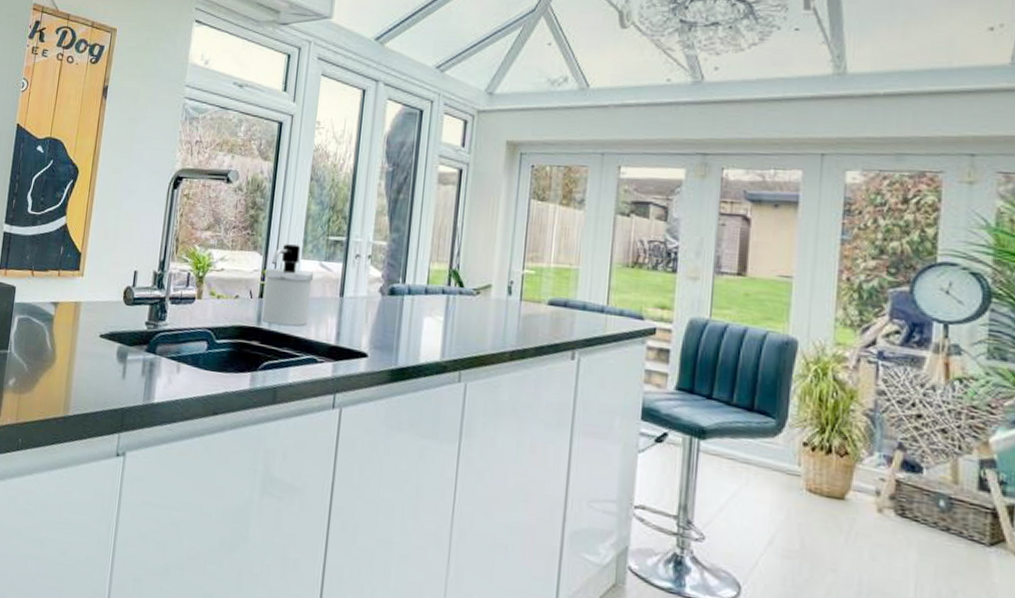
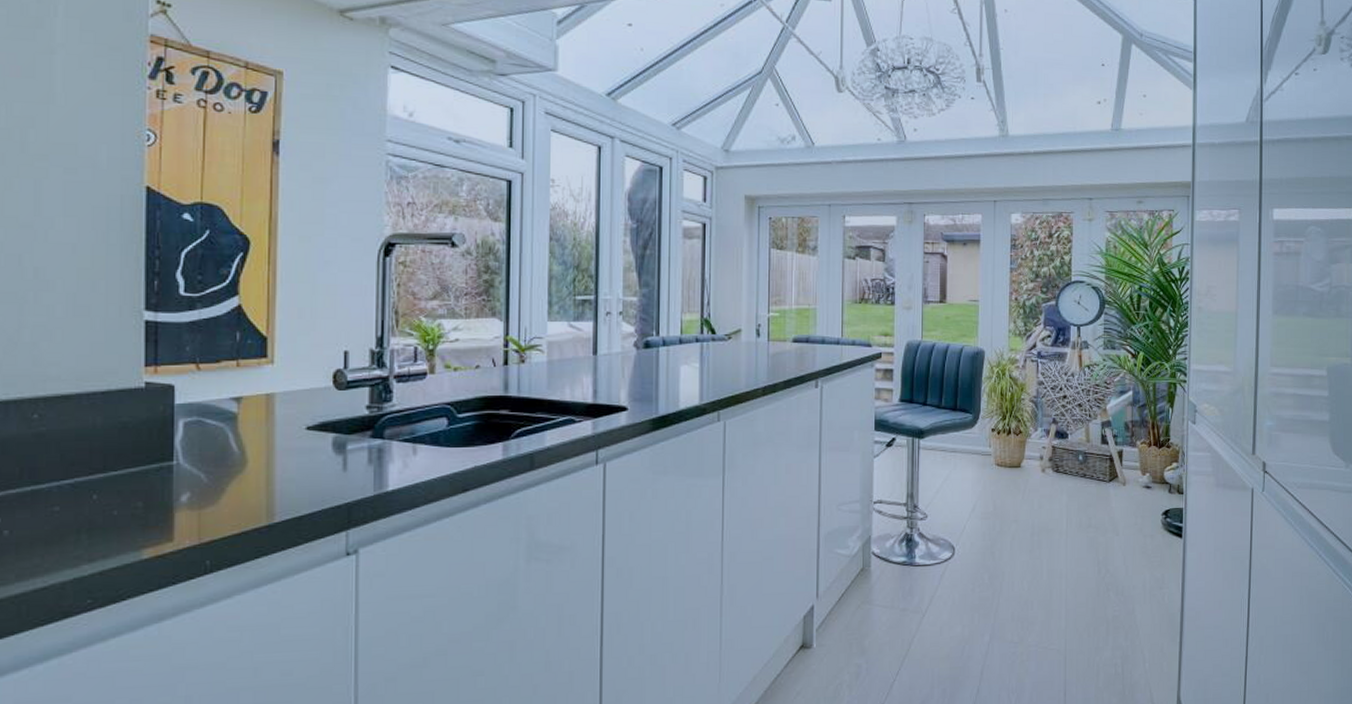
soap dispenser: present [261,244,314,327] -> none [508,307,563,391]

